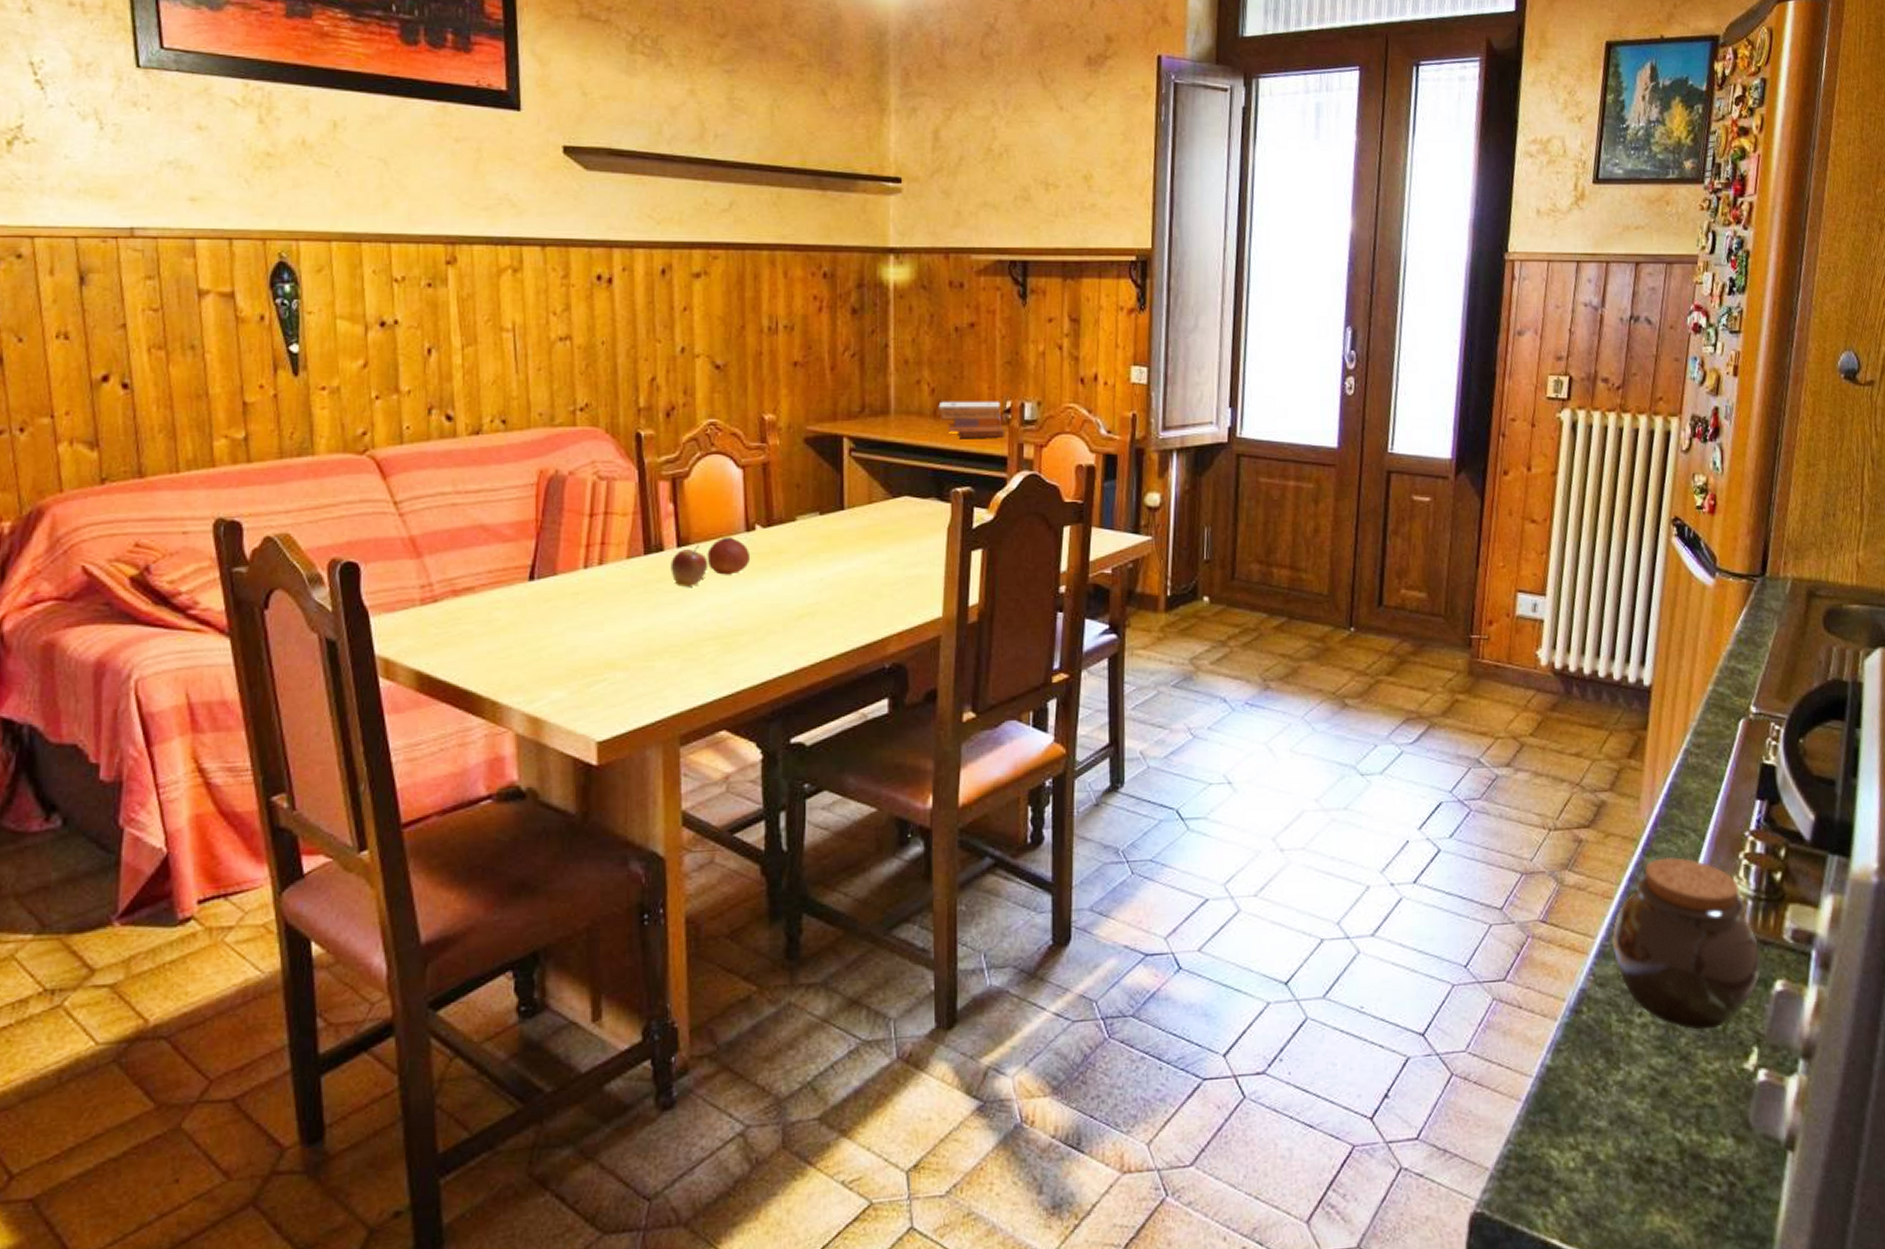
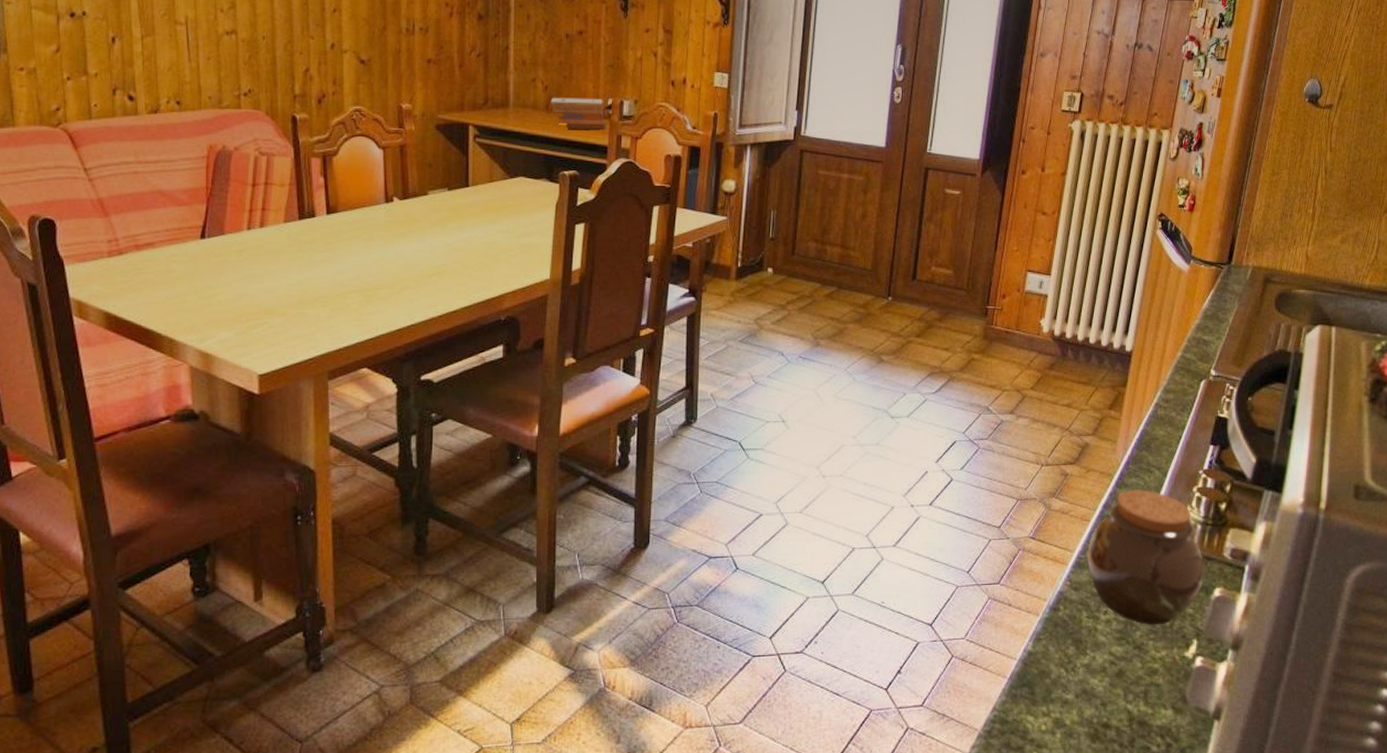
fruit: present [671,545,709,587] -> none [321,213,353,248]
fruit: present [707,536,751,575] -> none [352,206,389,239]

